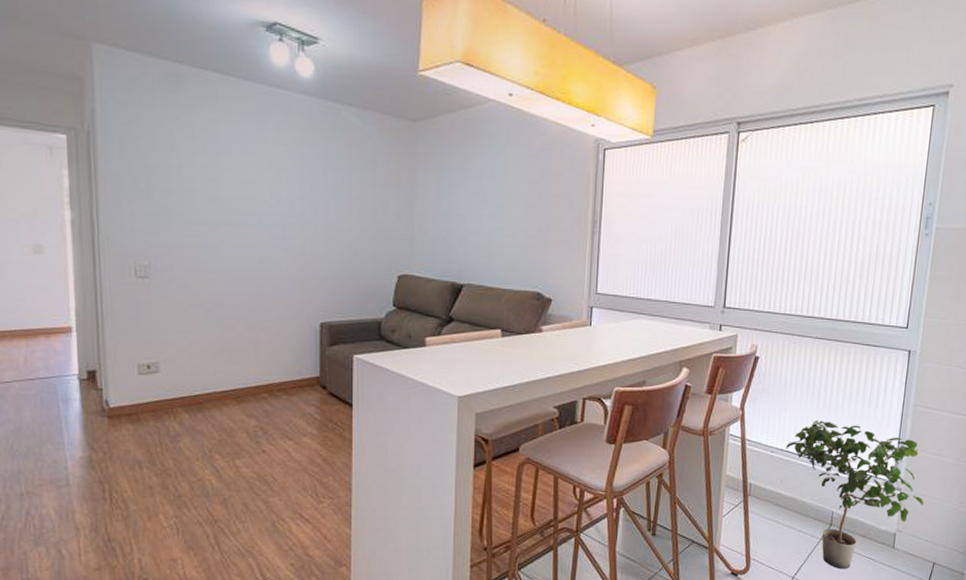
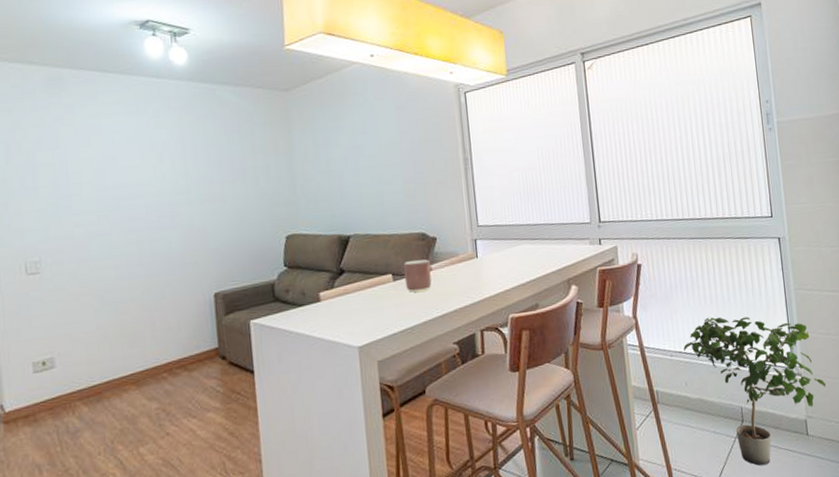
mug: none [513,318,541,351] -> present [403,259,432,292]

